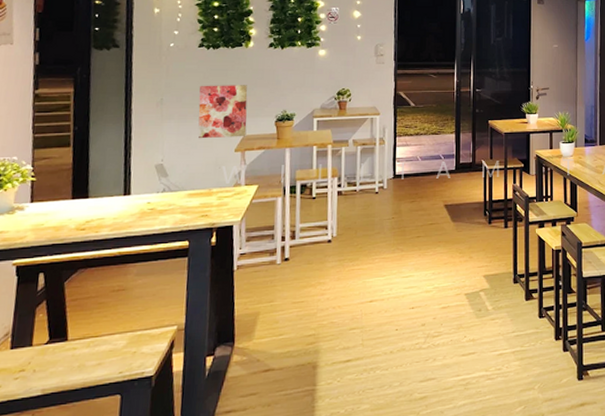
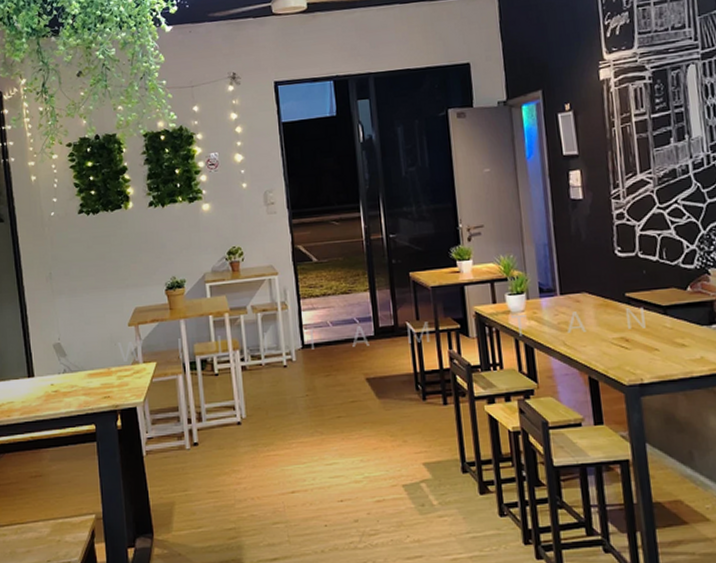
wall art: present [198,85,248,139] -> none [84,251,138,314]

